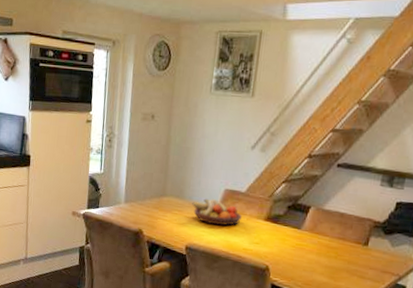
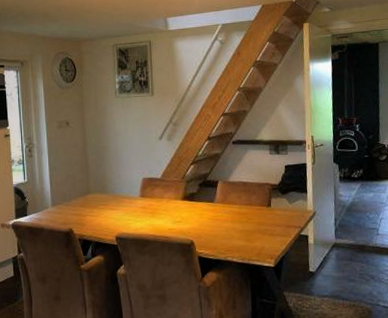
fruit bowl: present [192,198,242,226] -> none [115,189,162,213]

